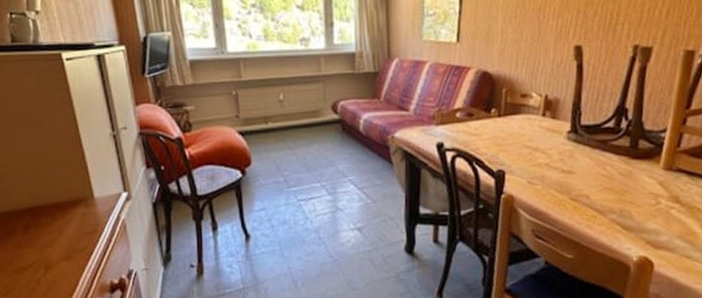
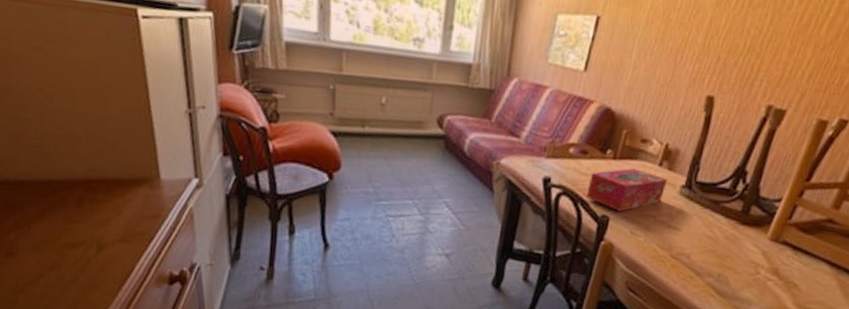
tissue box: none [479,122,554,164] -> present [586,168,668,212]

